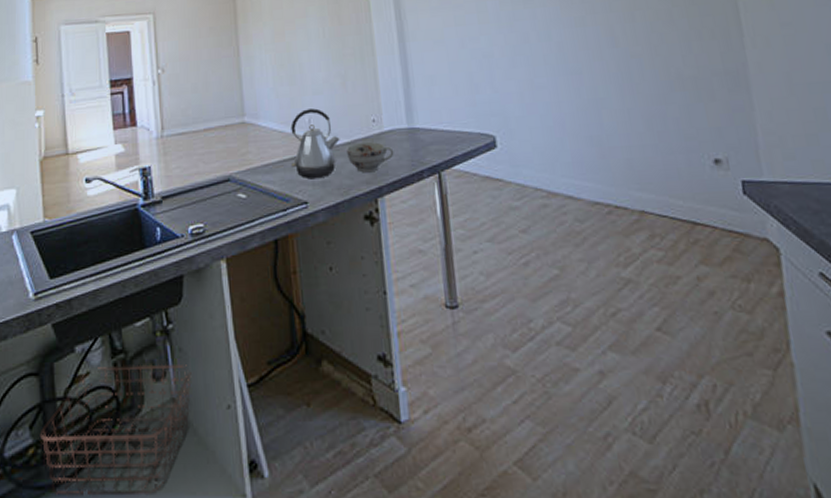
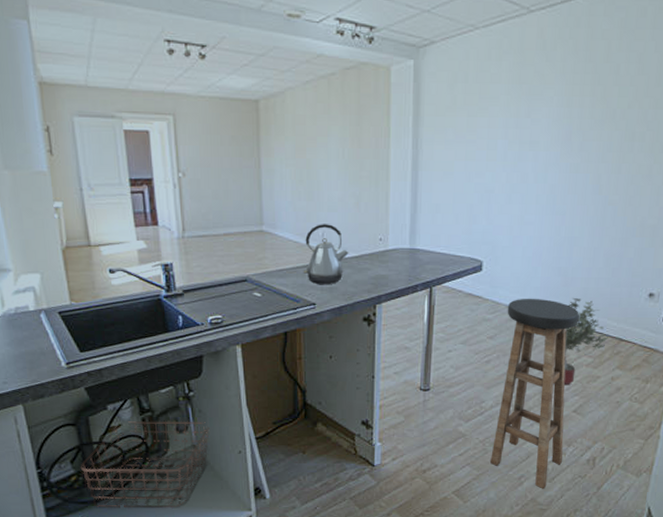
teacup: present [345,142,394,173] -> none [353,258,395,283]
bar stool: none [536,176,661,456] -> present [490,298,580,489]
potted tree: none [612,171,677,291] -> present [563,297,608,385]

